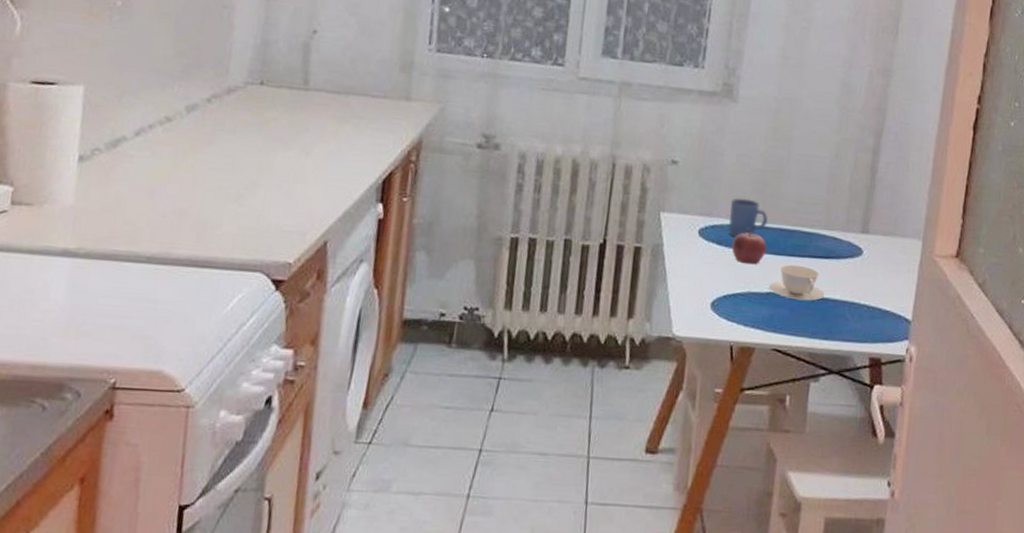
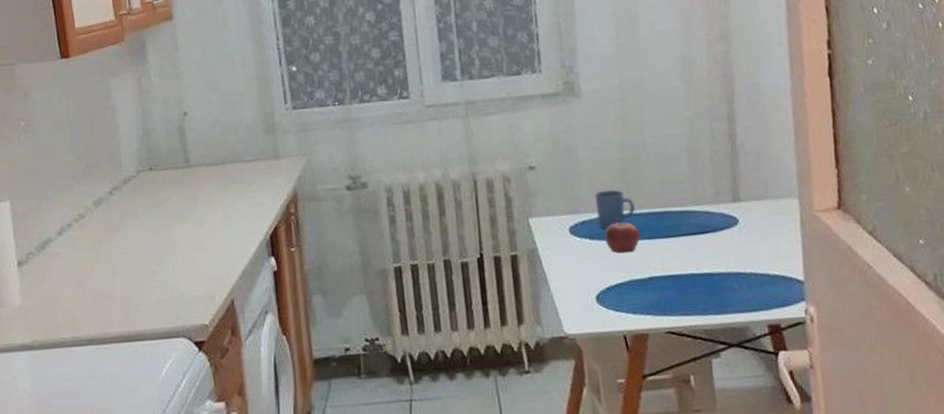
teacup: present [768,264,825,301] -> none [649,245,709,280]

